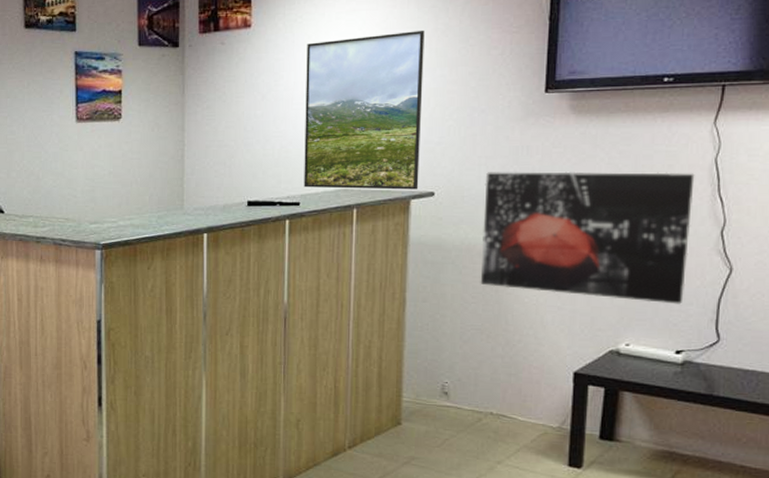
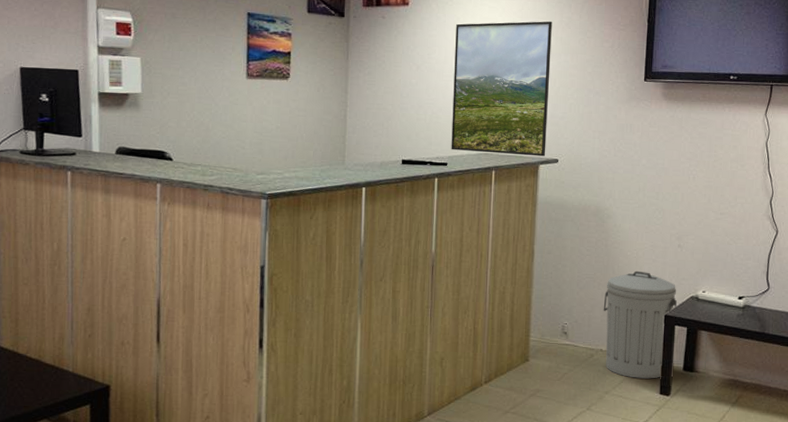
wall art: present [480,171,695,304] -> none [593,144,752,259]
trash can: none [493,320,591,448] -> present [603,270,677,379]

